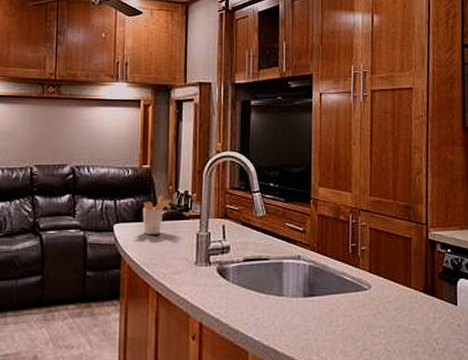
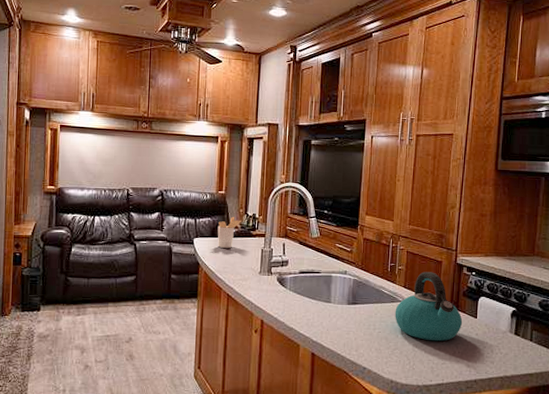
kettle: none [360,251,441,337] -> present [395,271,463,342]

